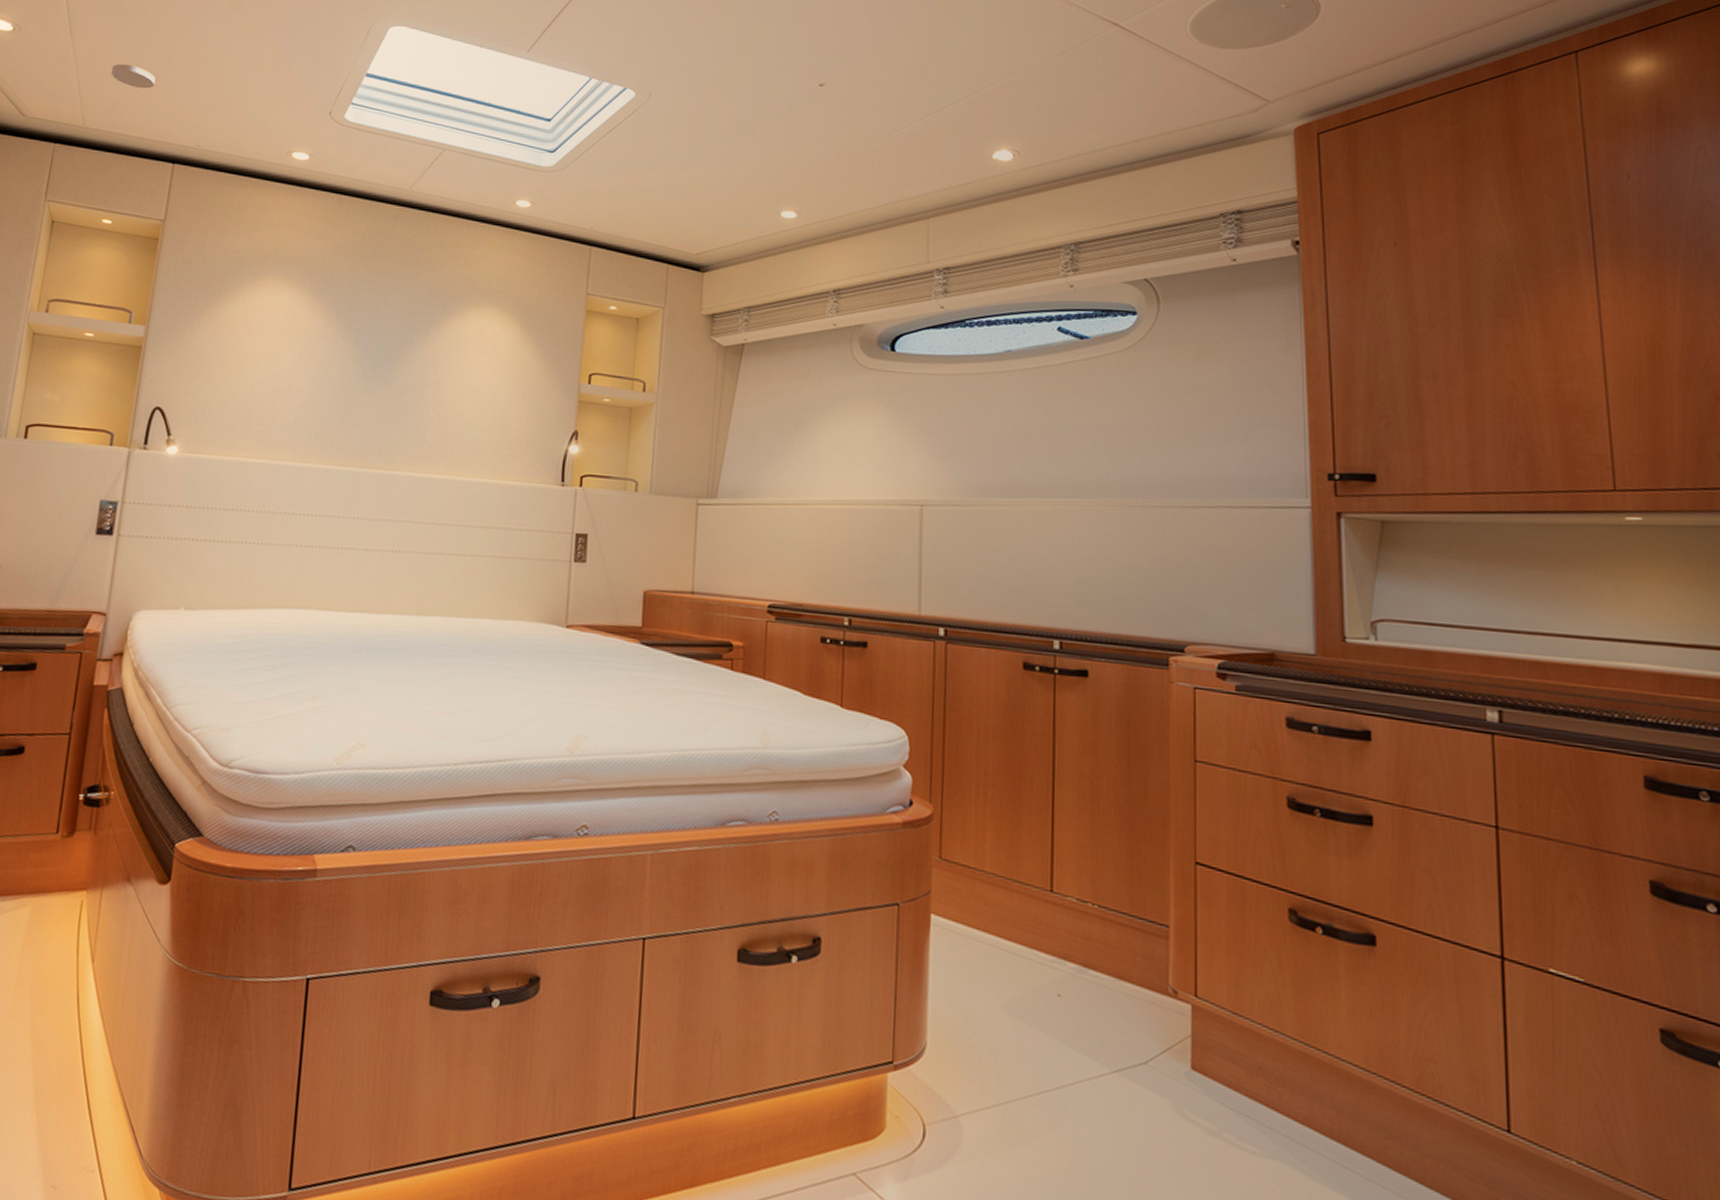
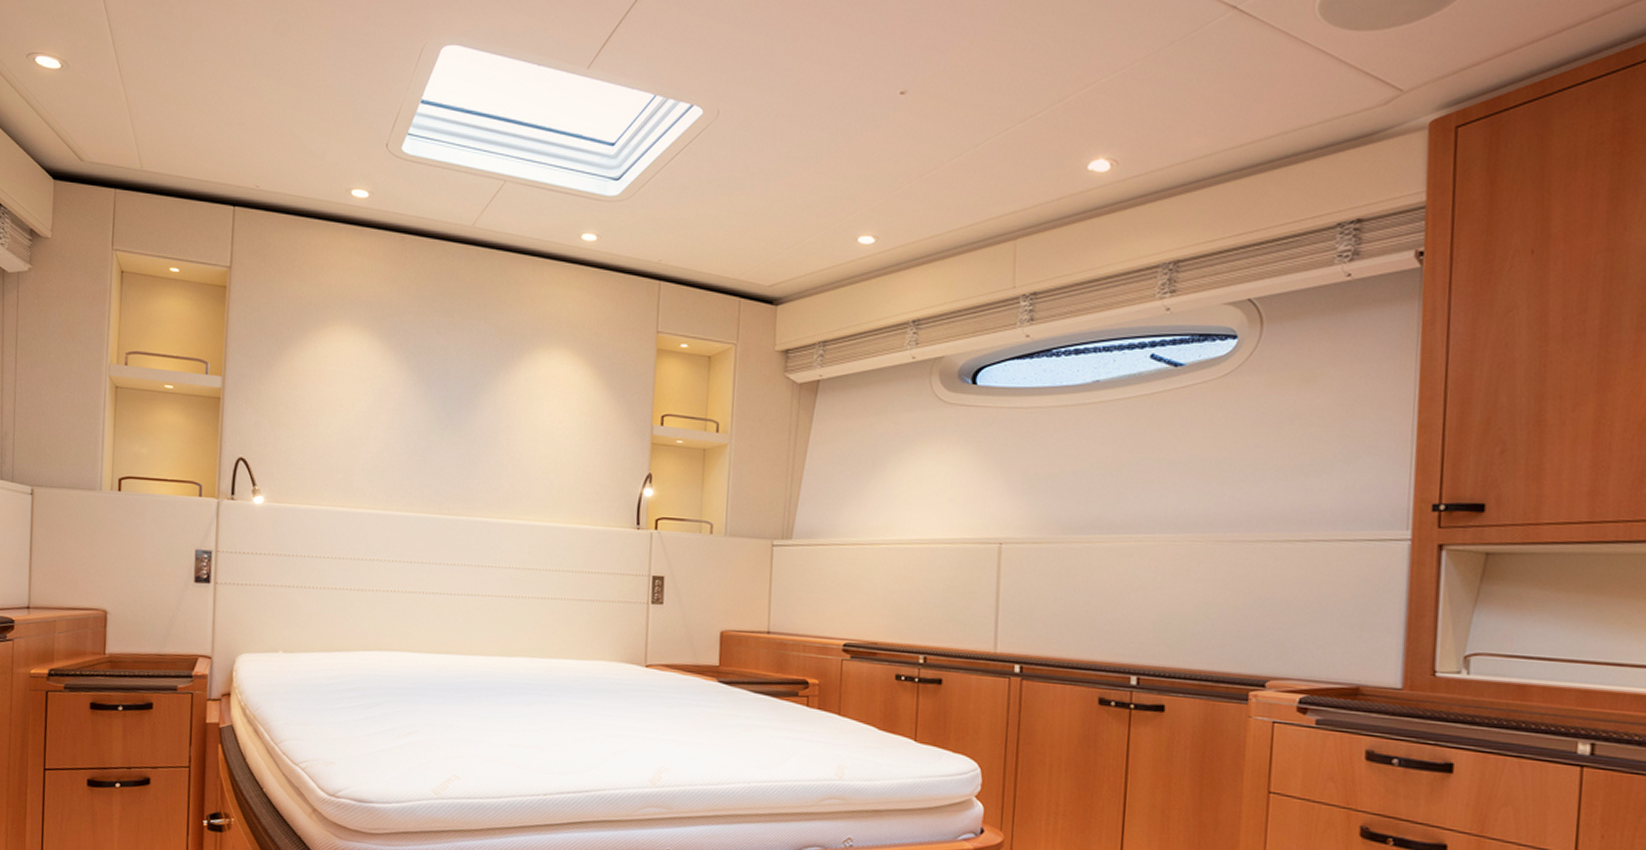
smoke detector: present [111,63,156,89] -> none [163,99,208,126]

